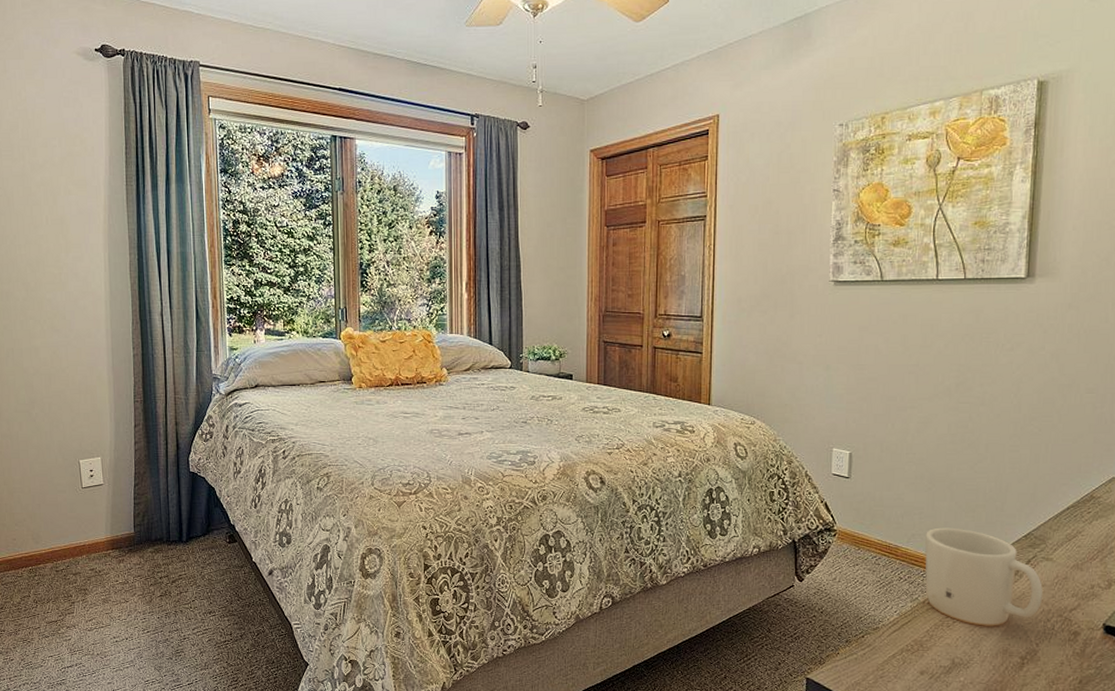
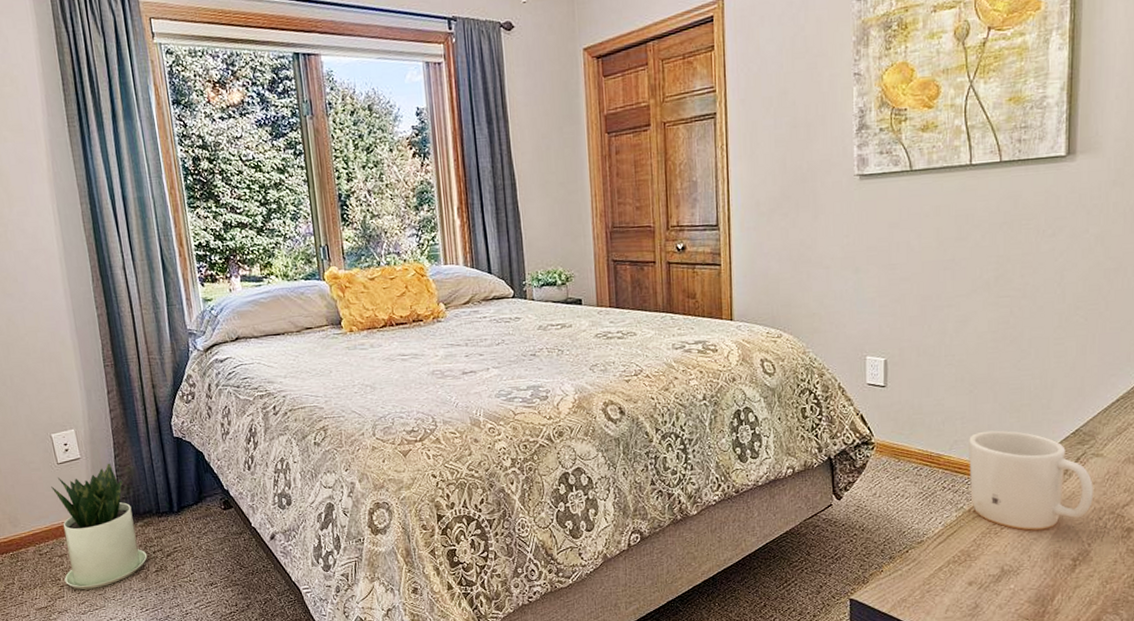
planter: none [74,491,154,607] -> present [51,463,148,590]

